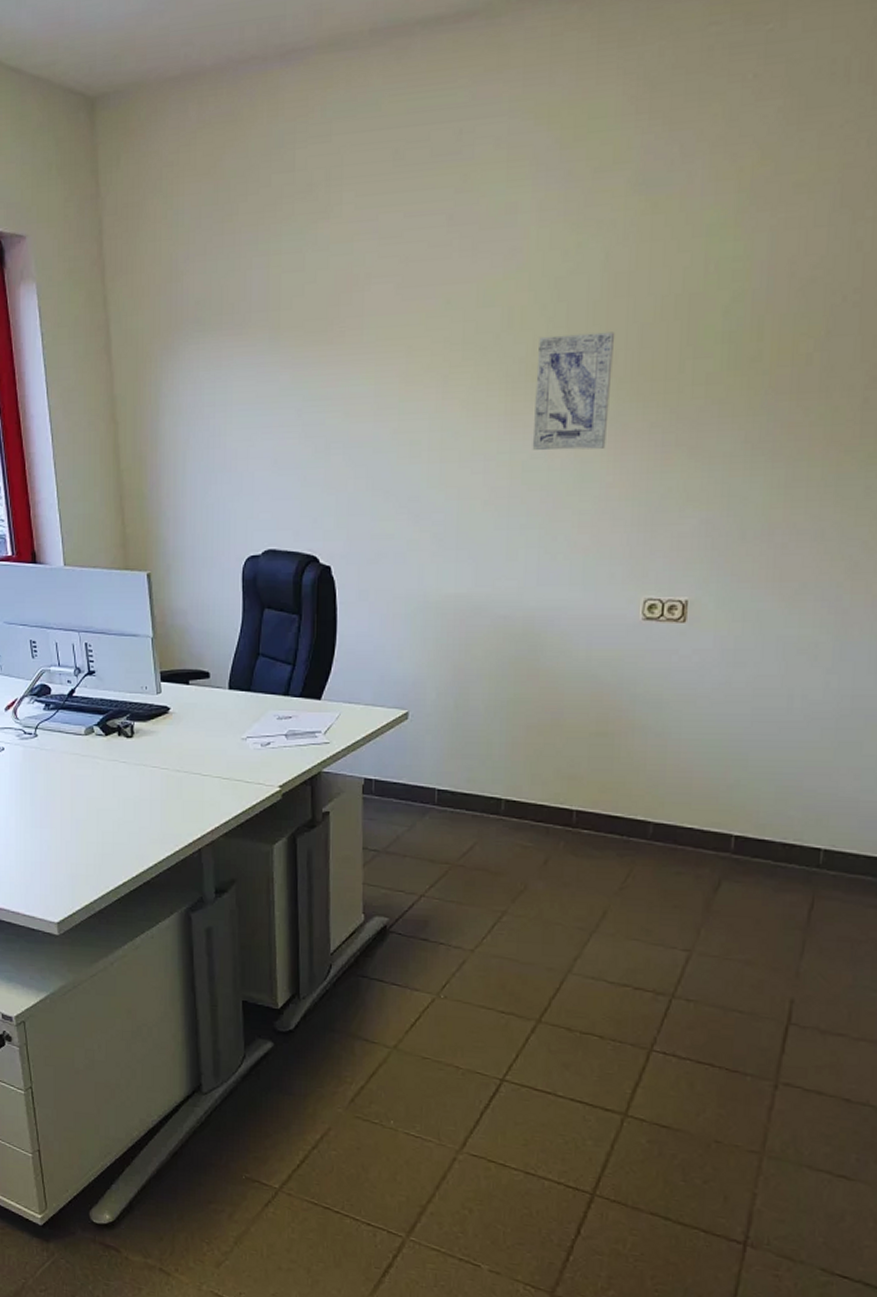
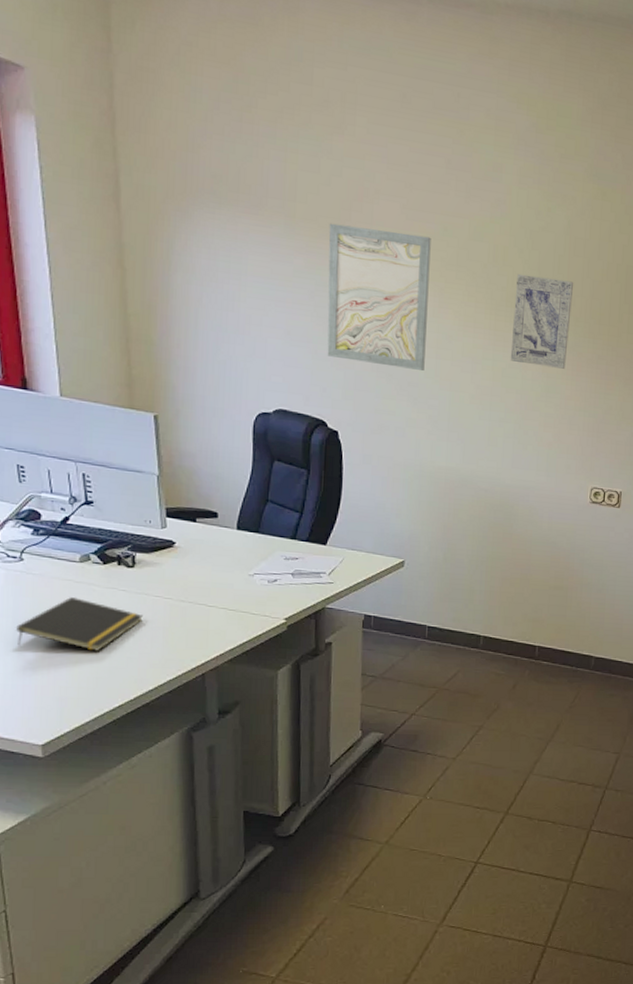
notepad: none [33,772,142,827] -> present [16,597,143,651]
wall art: none [315,315,432,482] -> present [327,223,431,371]

